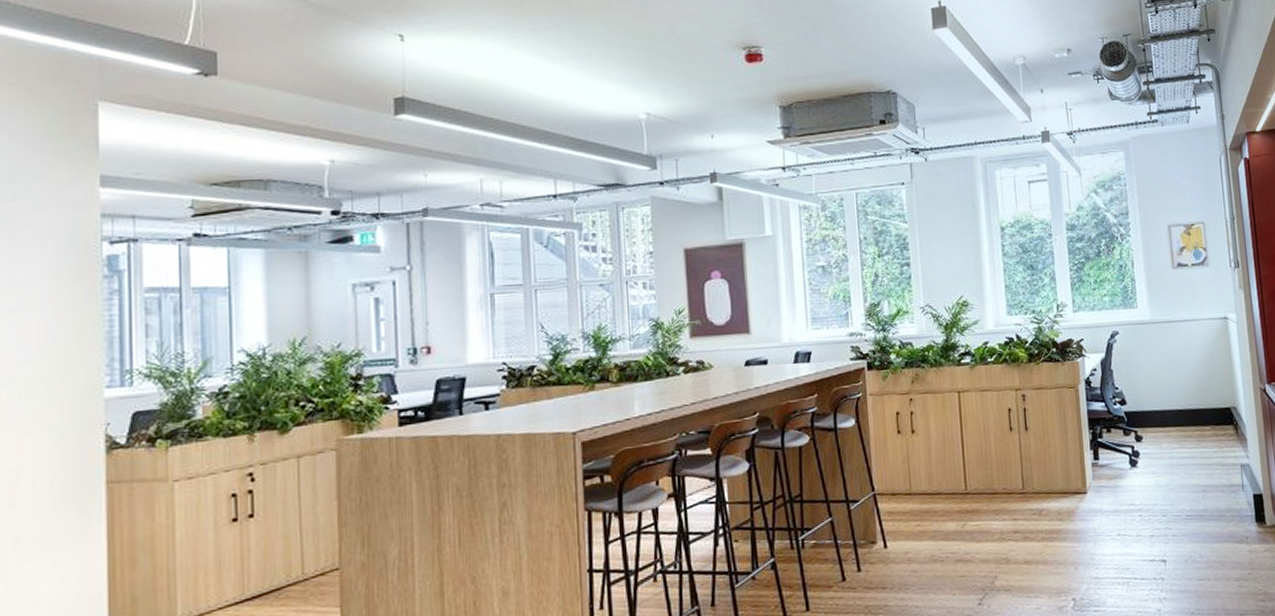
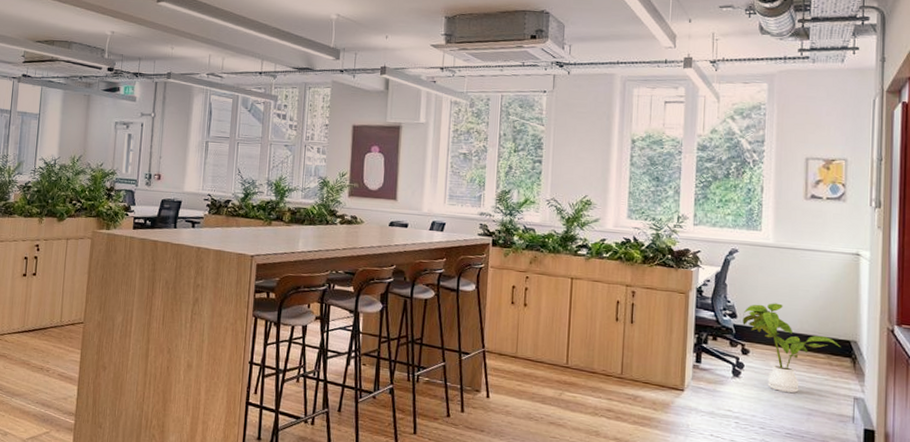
house plant: none [1132,381,1223,474] -> present [742,303,841,393]

